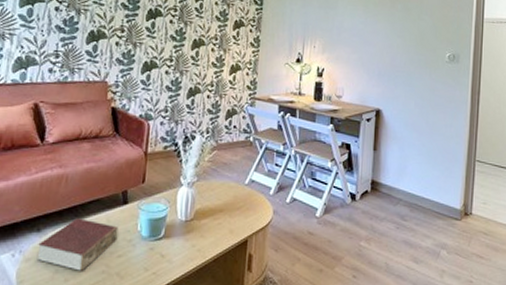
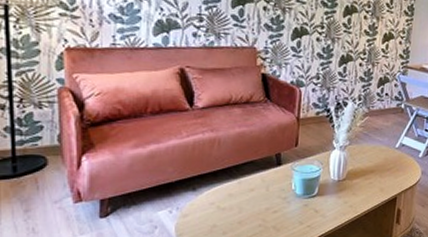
book: present [37,218,119,271] -> none [194,178,273,225]

